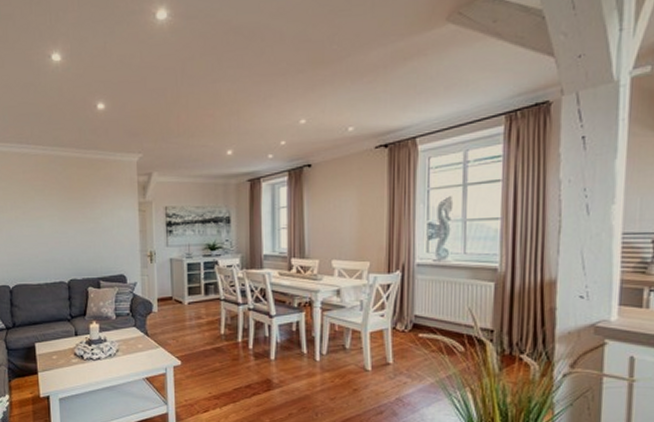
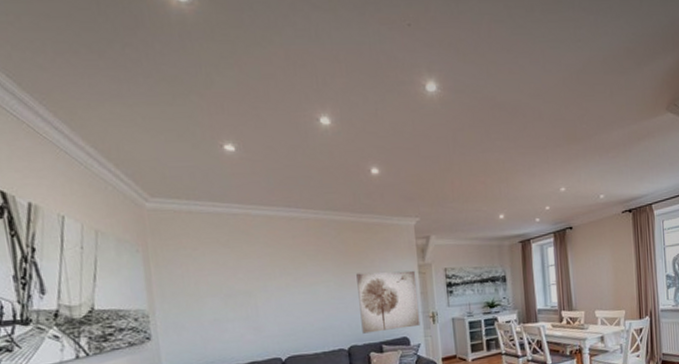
wall art: none [79,208,138,268] -> present [356,270,421,334]

